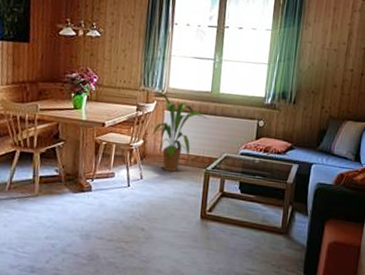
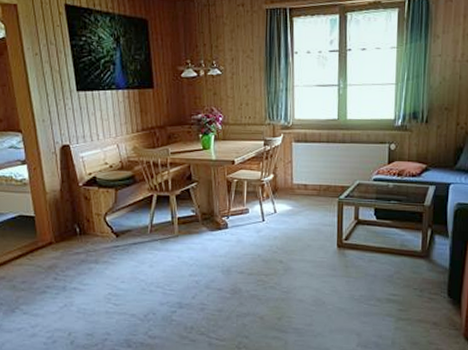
house plant: present [152,92,208,171] -> none [280,125,337,203]

